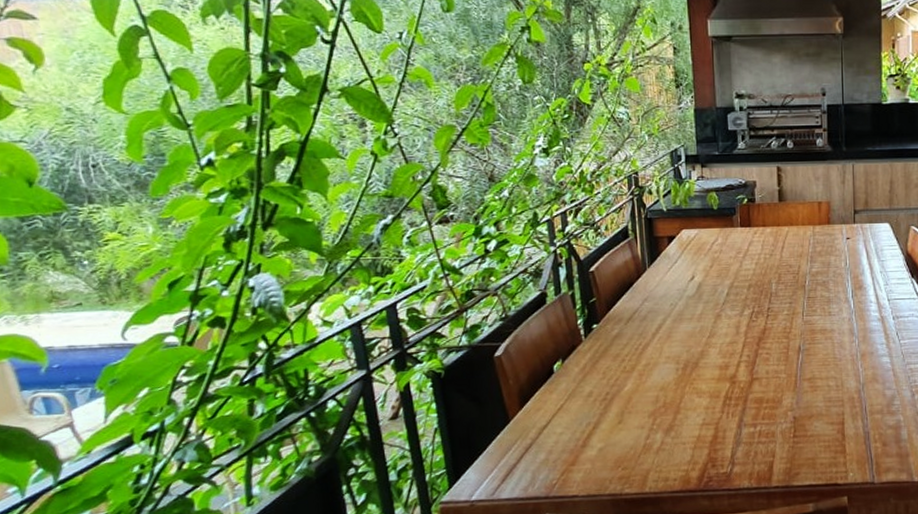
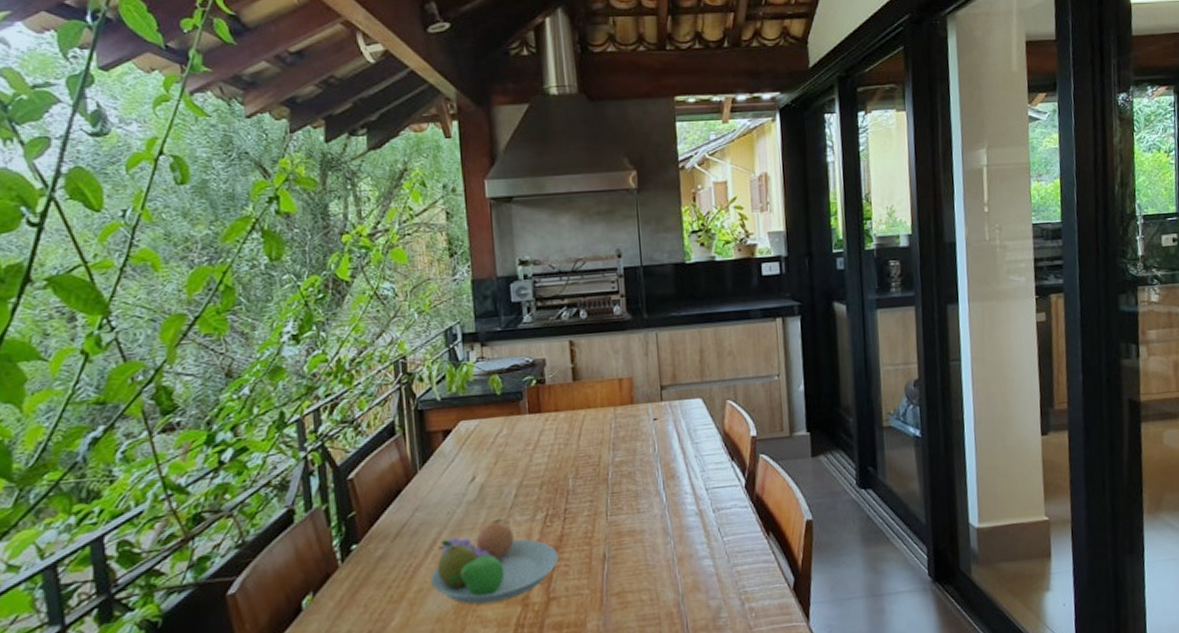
fruit bowl: none [657,312,761,379] -> present [431,518,558,605]

